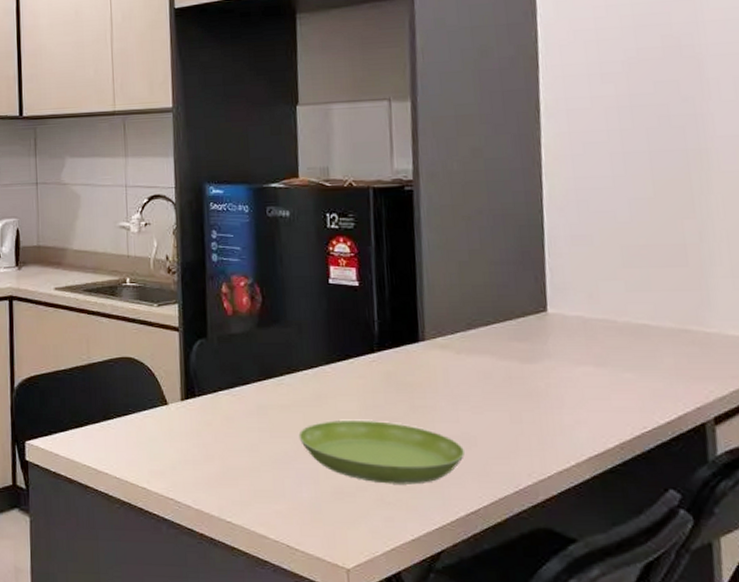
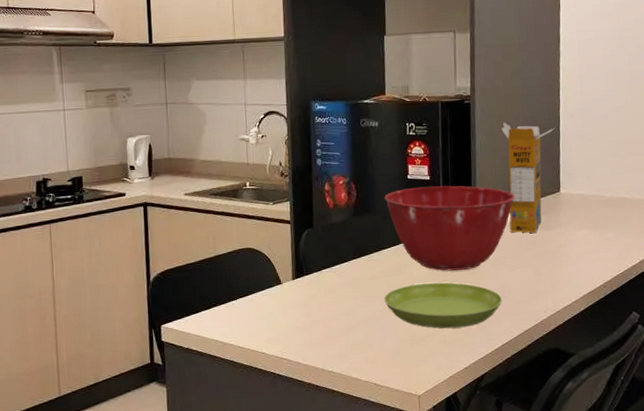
mixing bowl: none [299,294,480,407] -> present [385,185,515,271]
cereal box: none [458,215,537,365] -> present [501,122,555,233]

